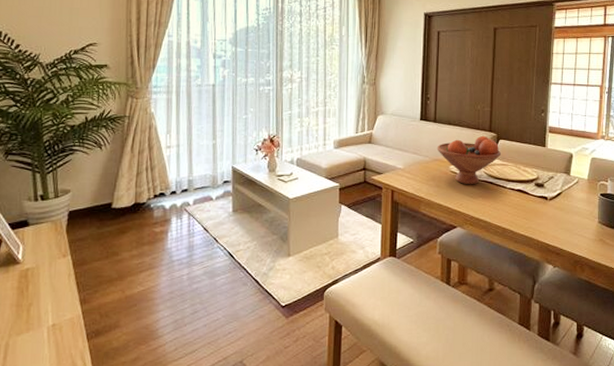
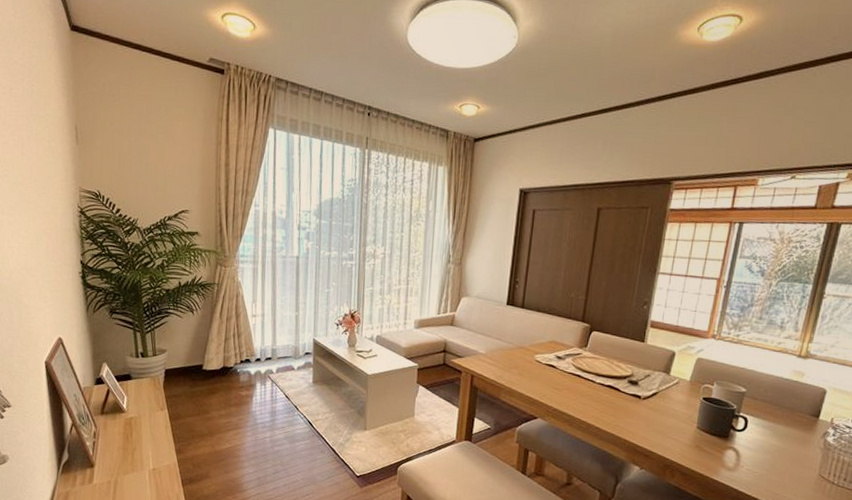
fruit bowl: present [437,136,501,185] -> none [522,326,593,377]

